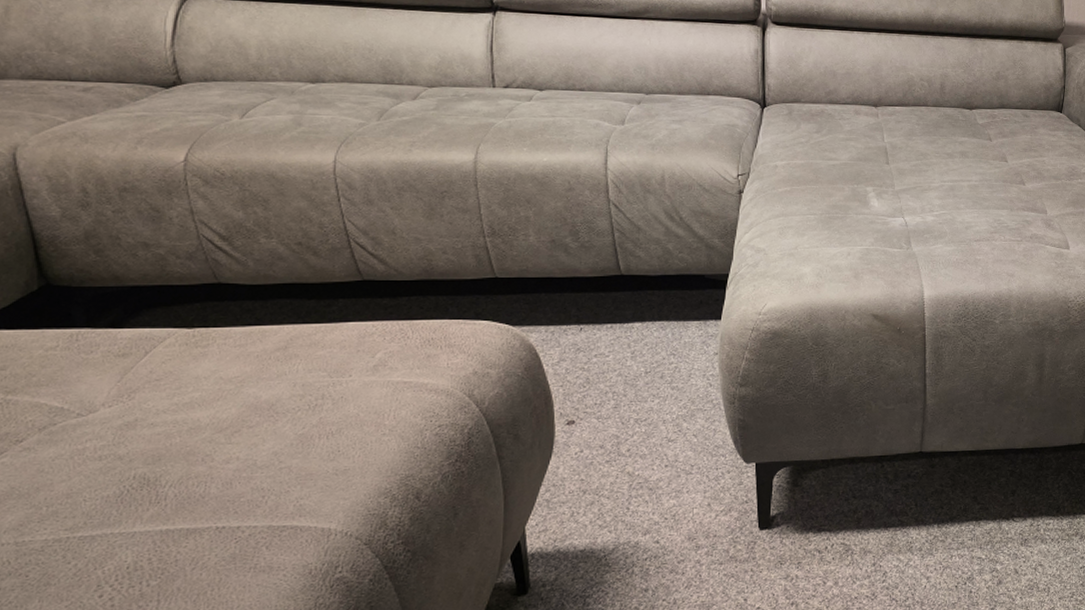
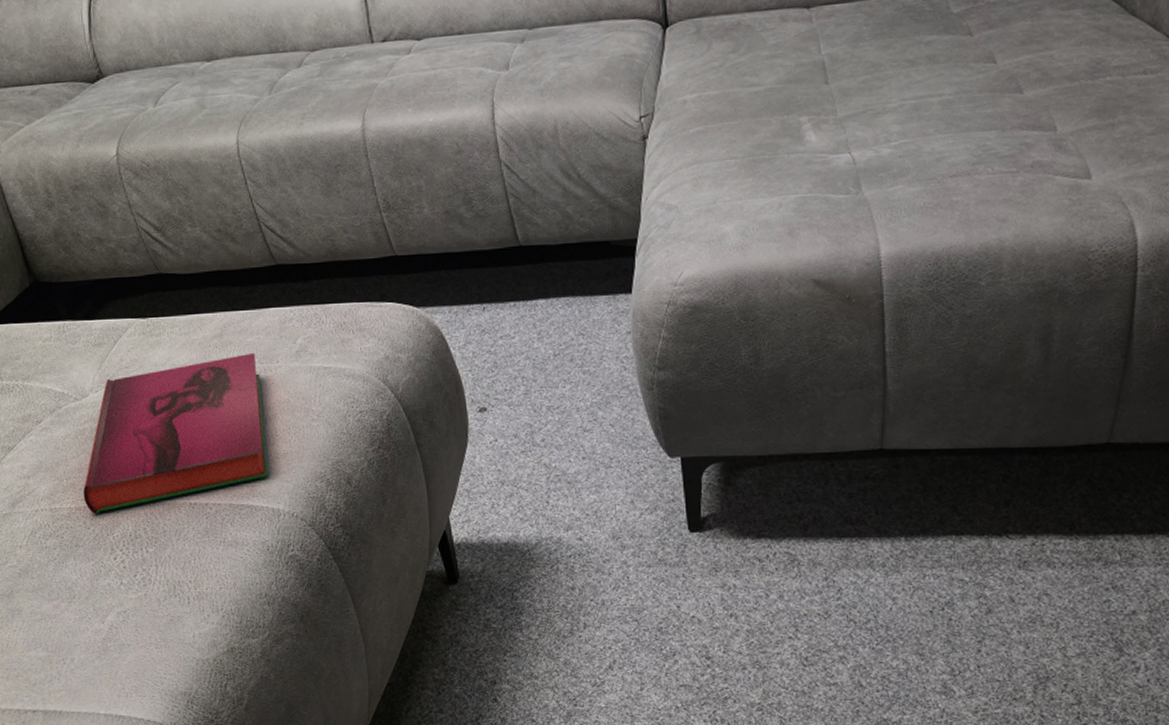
hardback book: none [68,366,328,545] -> present [83,352,268,514]

